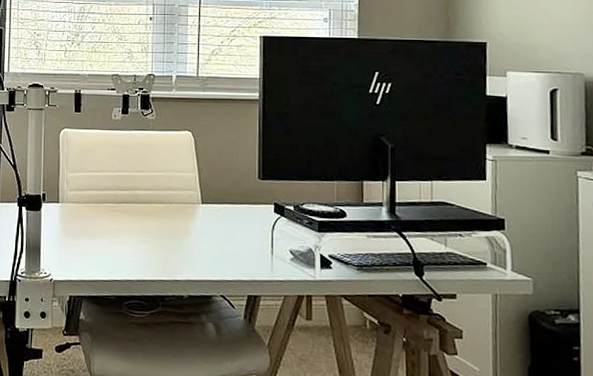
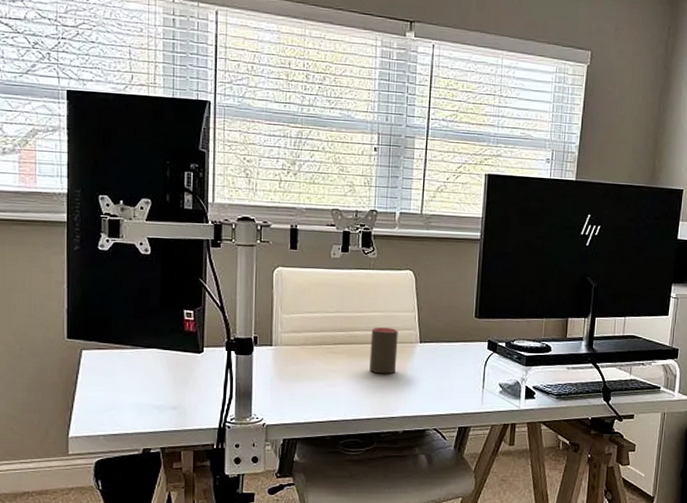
cup: none [152,187,179,235] -> present [369,327,398,374]

